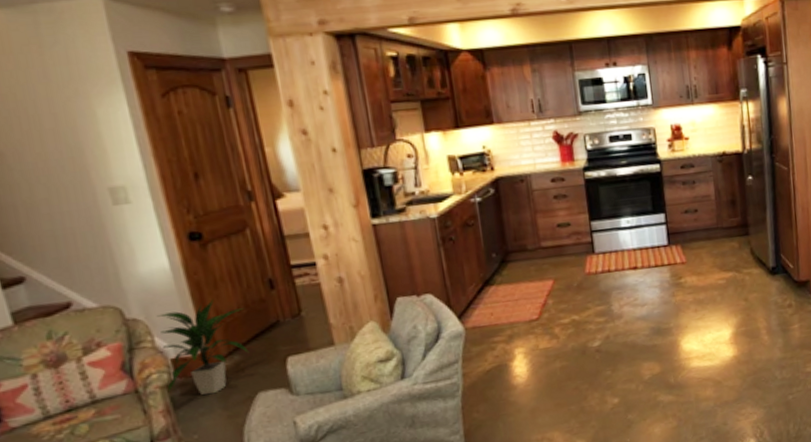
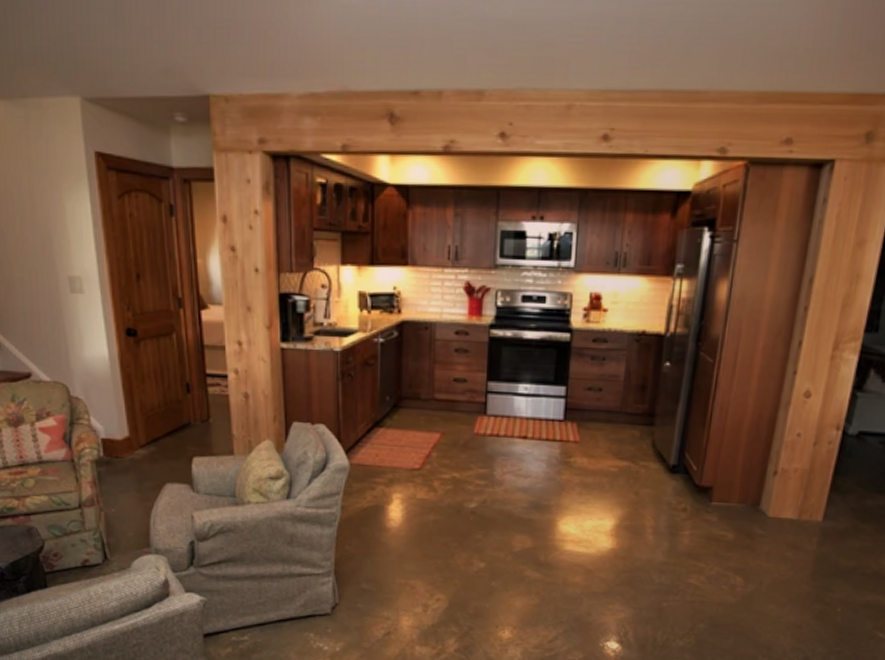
indoor plant: present [156,299,249,395] -> none [94,392,163,477]

